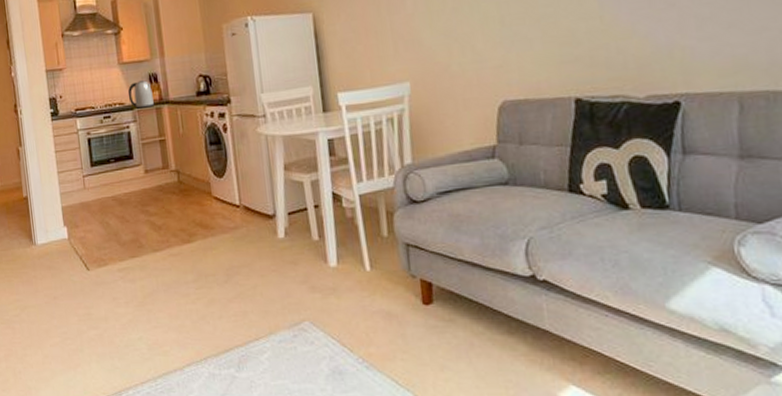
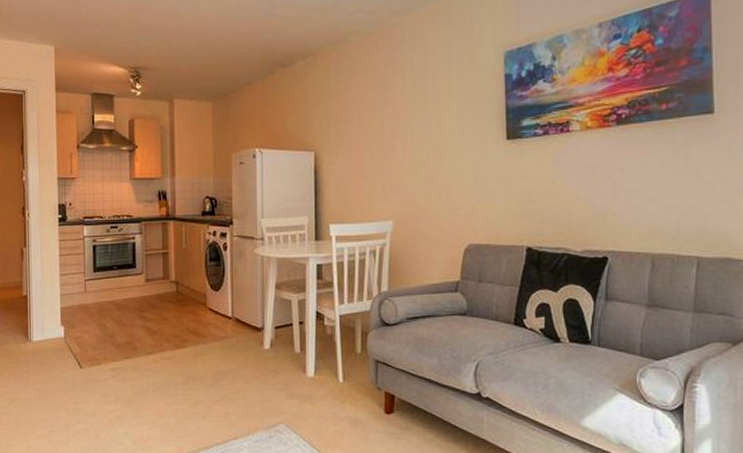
kettle: present [127,80,154,110] -> none [136,197,161,223]

